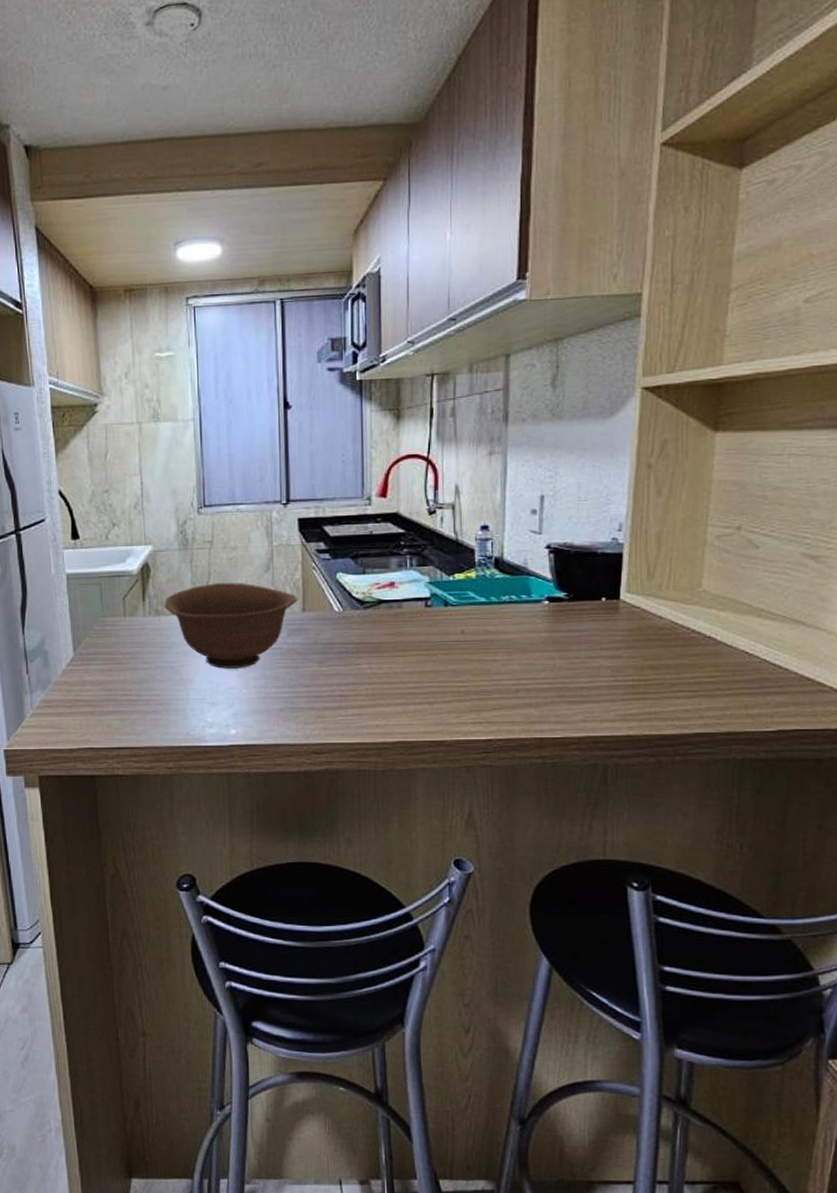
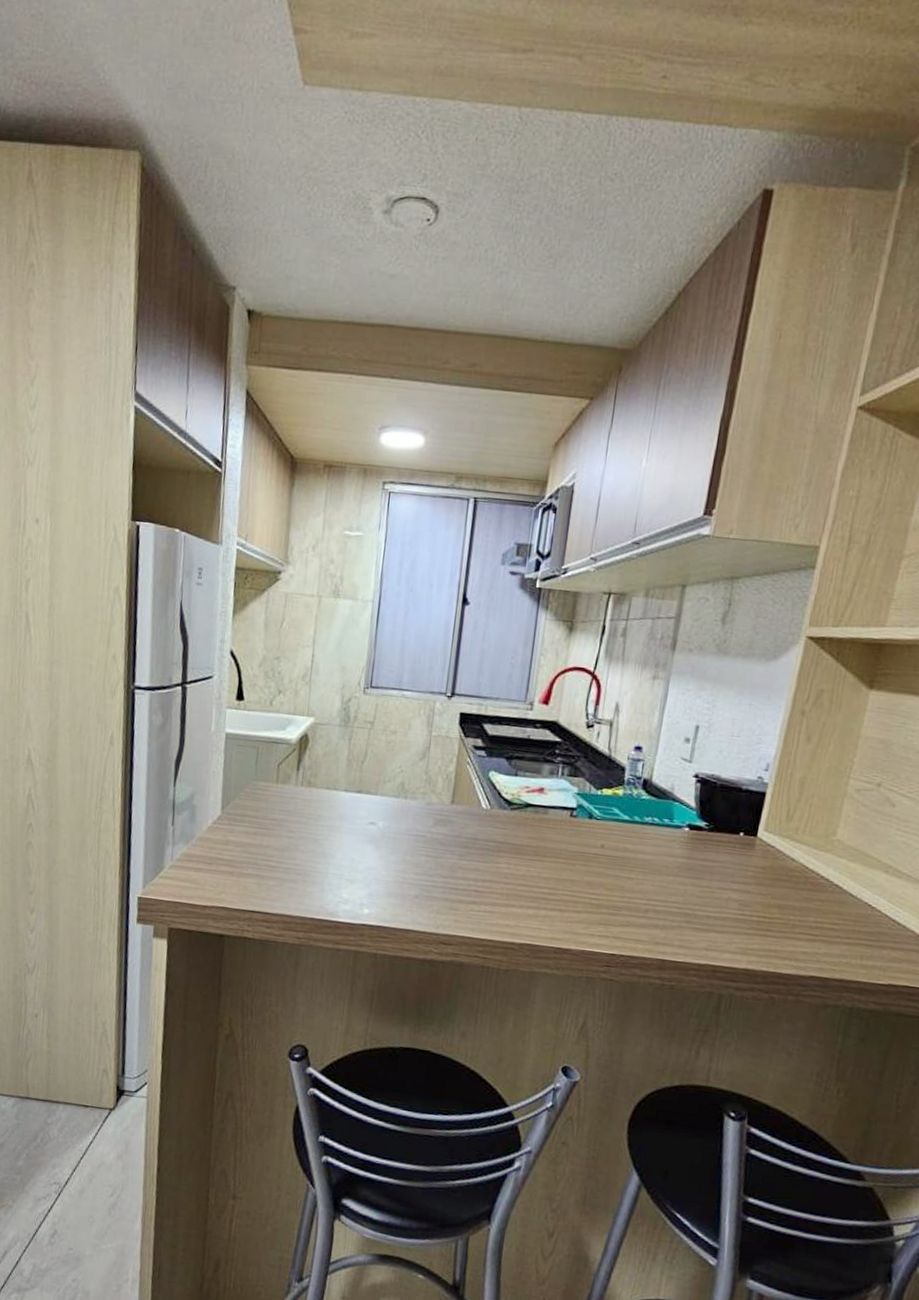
bowl: present [164,582,297,669] -> none [317,763,448,851]

